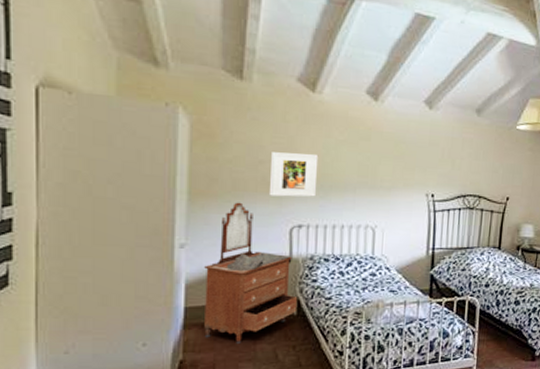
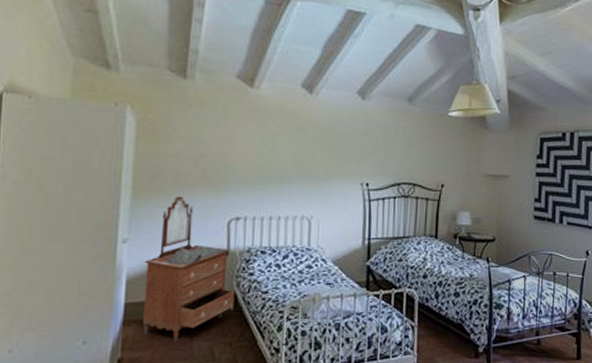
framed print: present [268,152,319,197] -> none [208,146,256,190]

